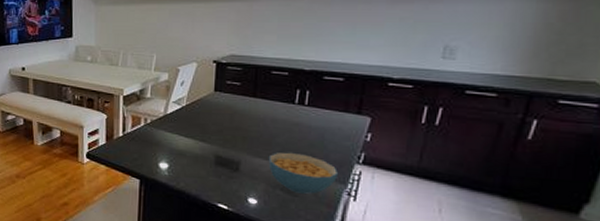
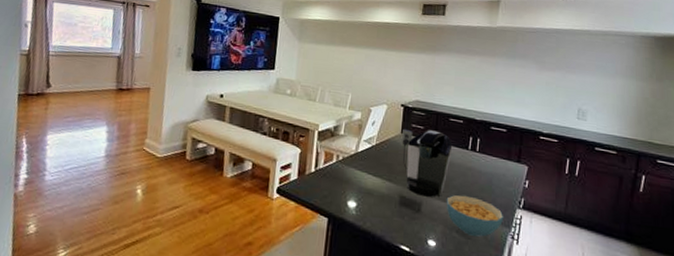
coffee maker: none [214,86,276,156] -> present [400,128,453,197]

